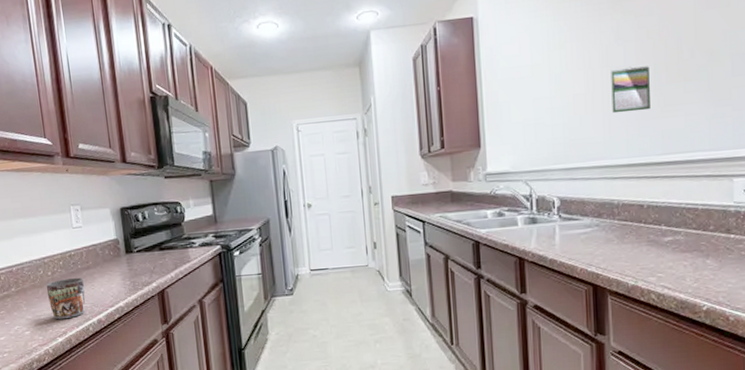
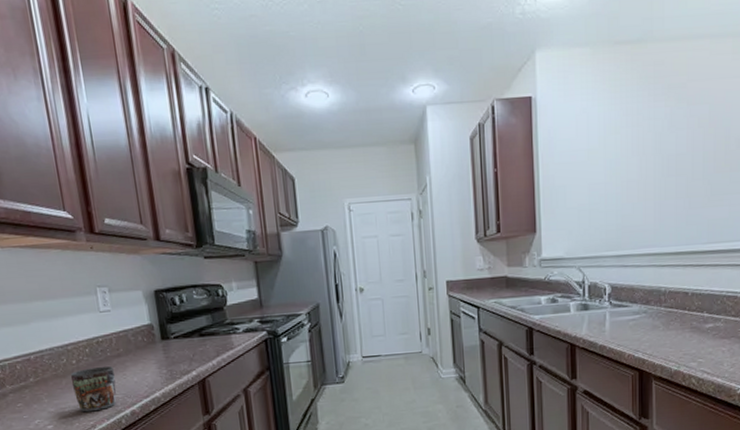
calendar: present [611,66,650,114] -> none [663,155,699,202]

